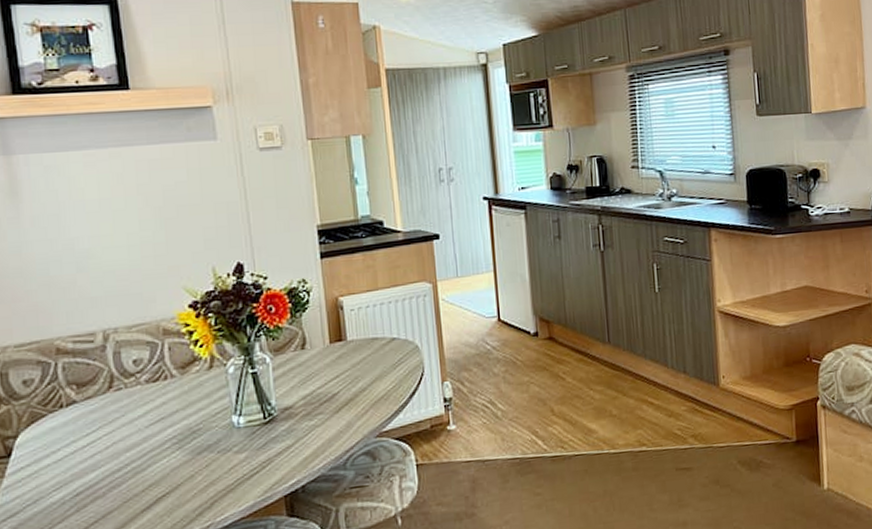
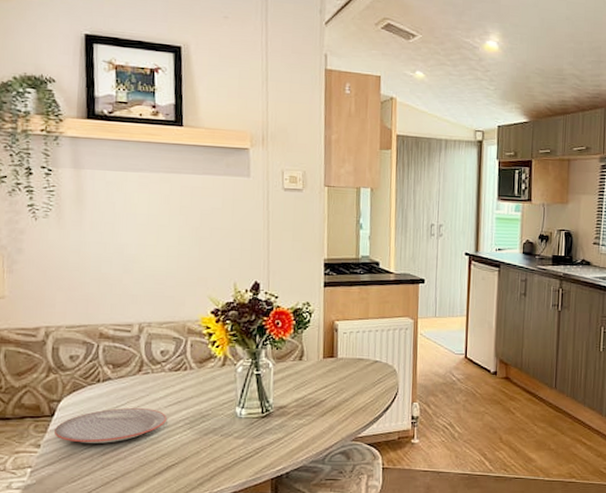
plate: none [13,431,151,485] -> present [53,407,168,443]

